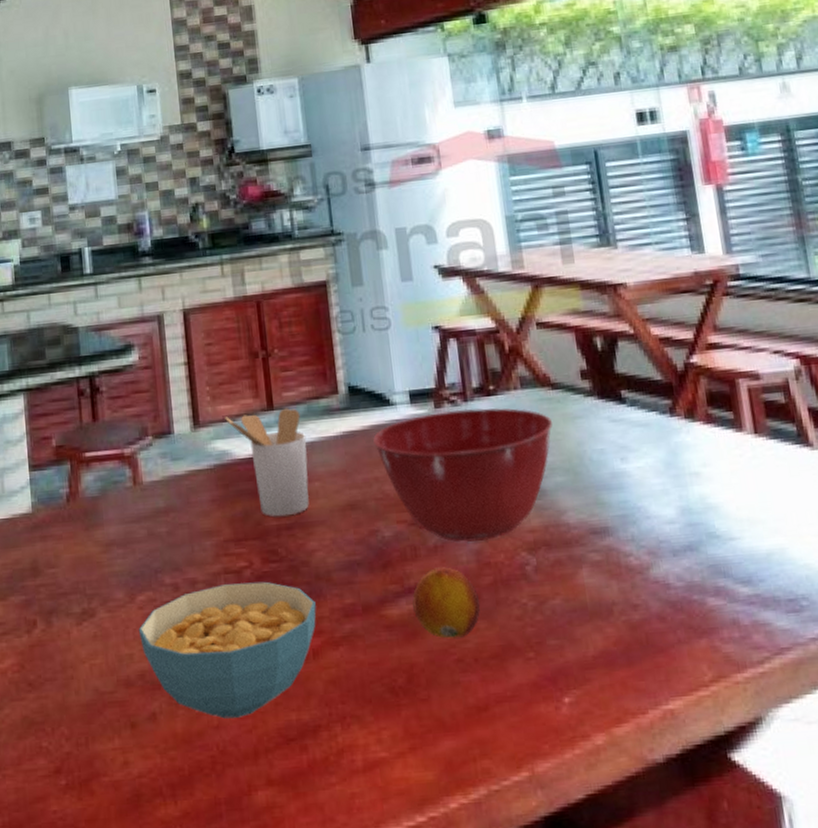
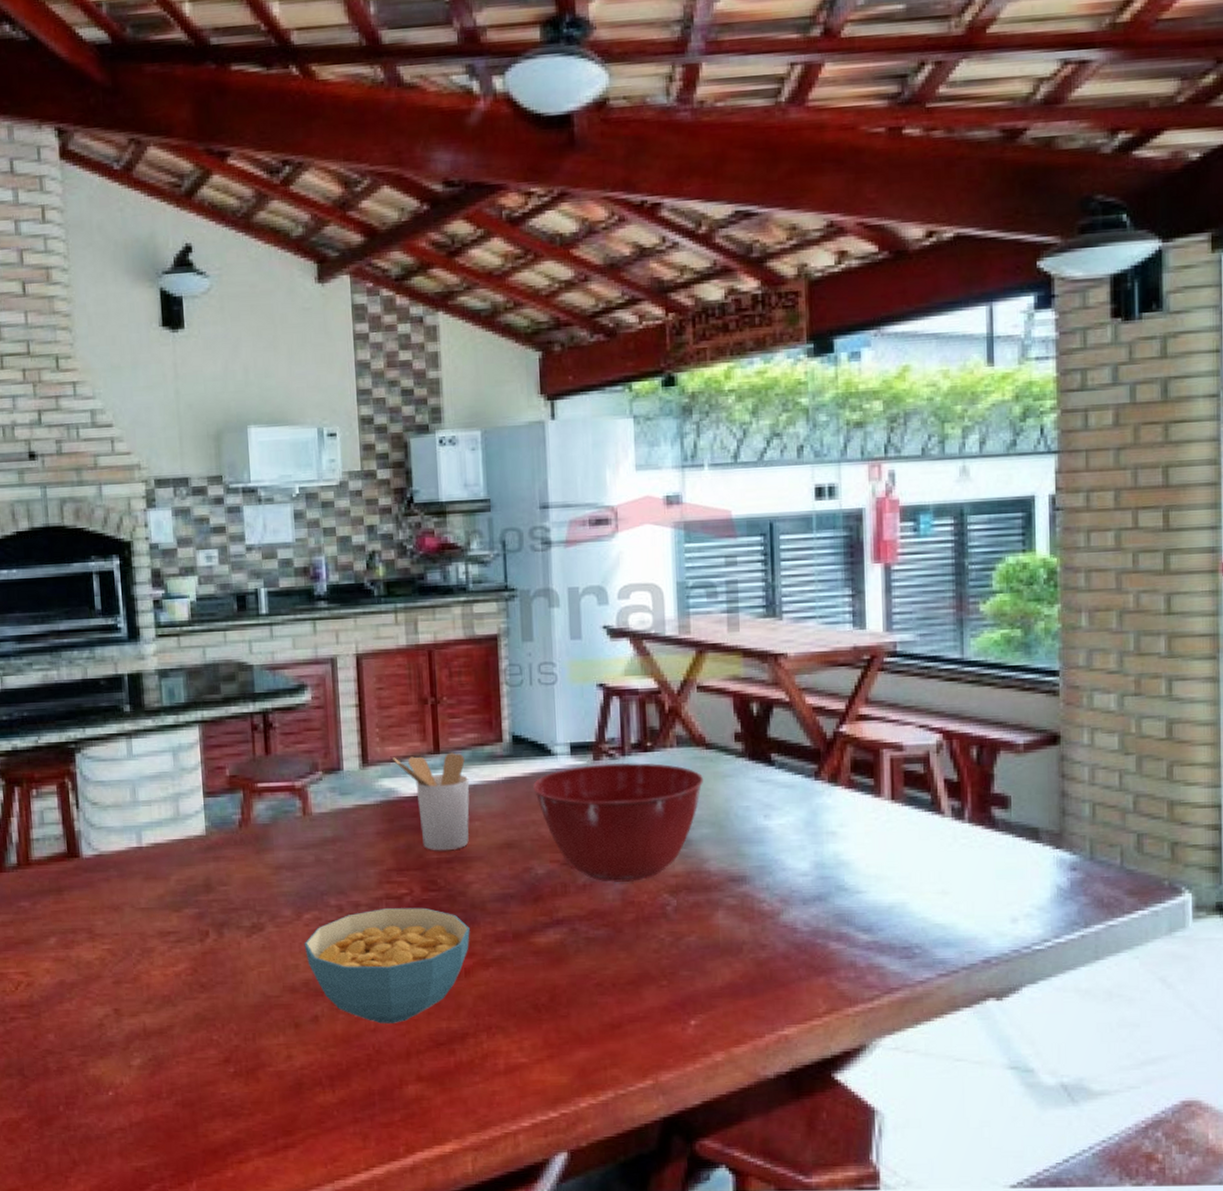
fruit: present [412,567,480,638] -> none [559,903,621,965]

